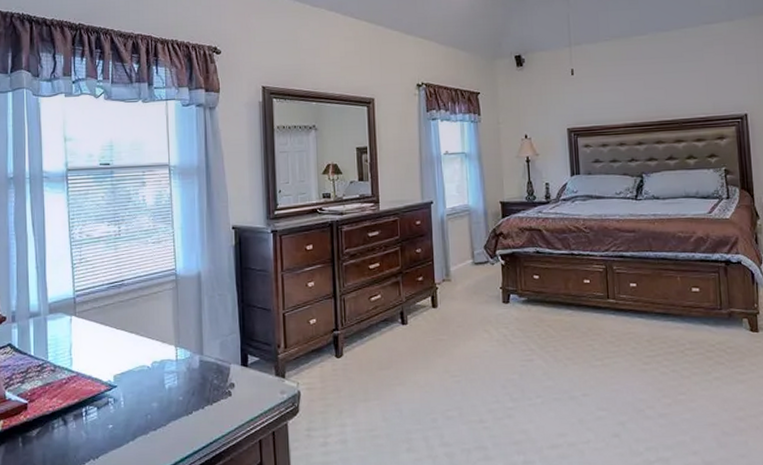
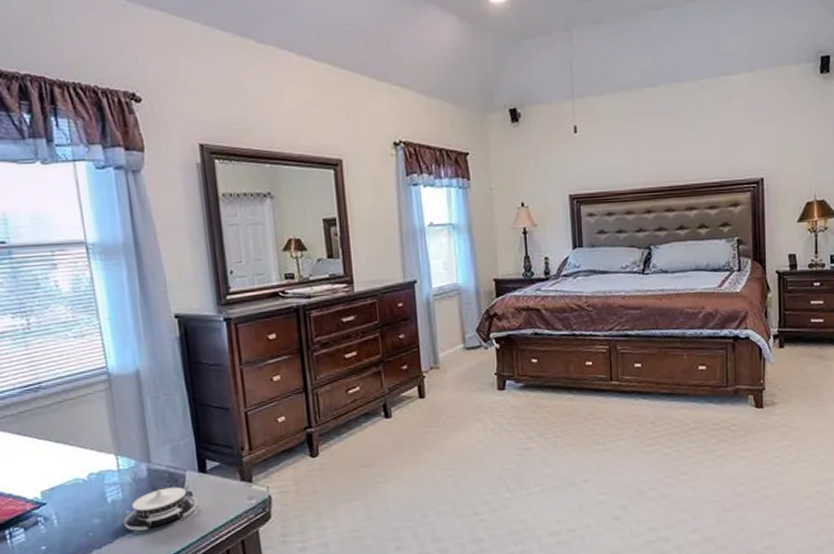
architectural model: none [176,378,238,416] -> present [123,486,198,531]

